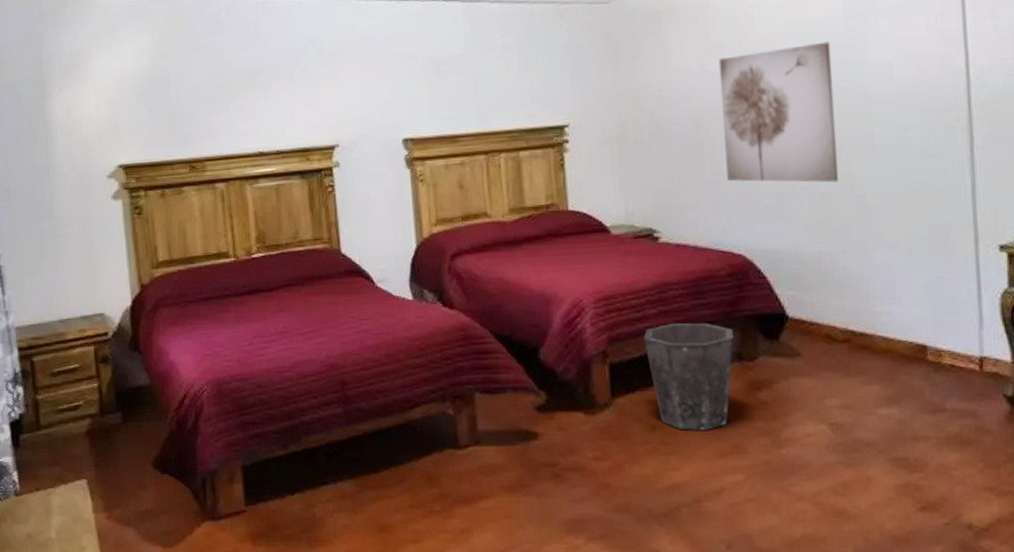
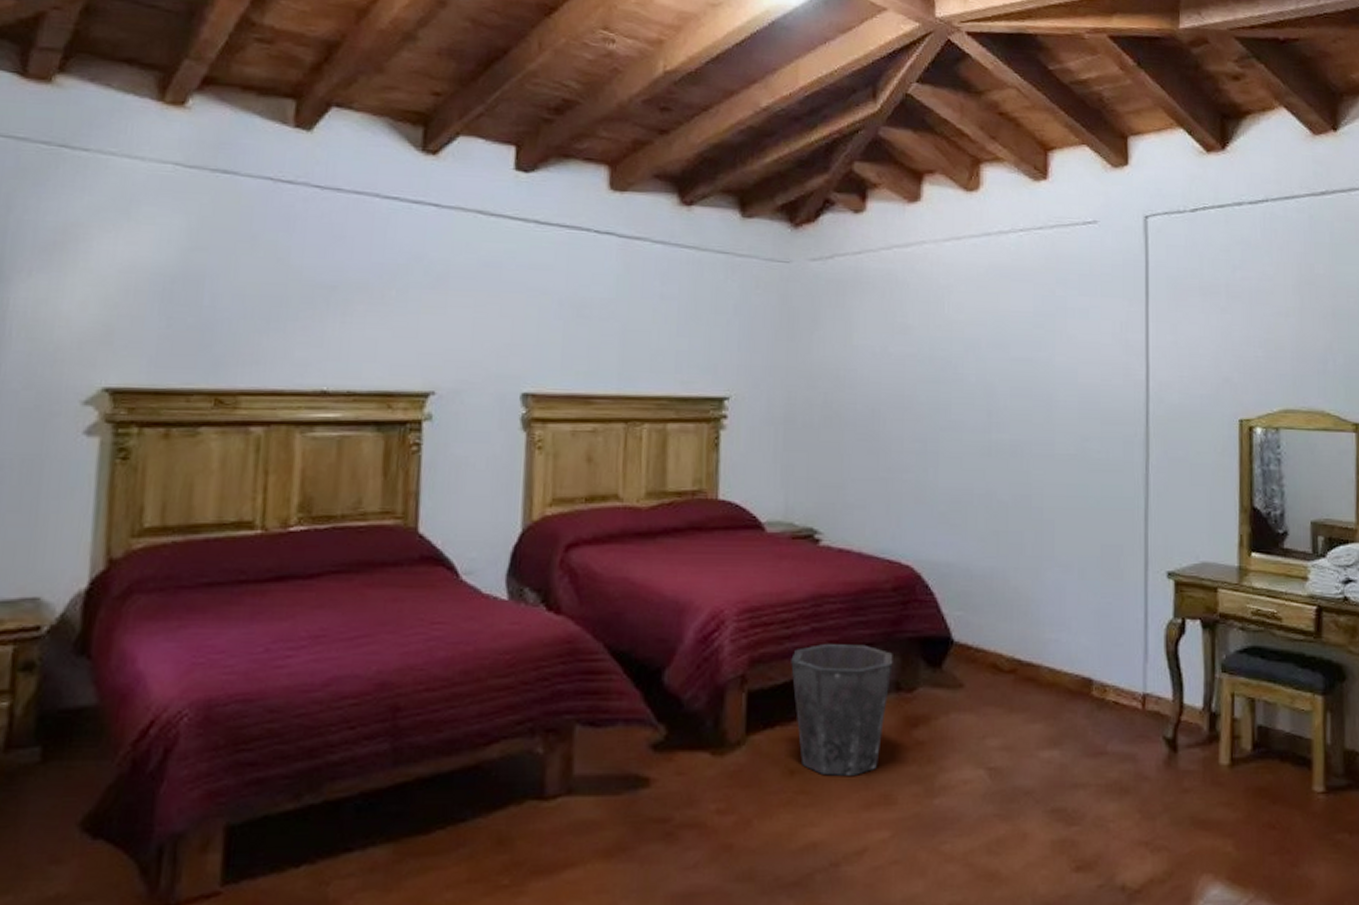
wall art: present [718,41,839,183] -> none [901,336,1019,491]

